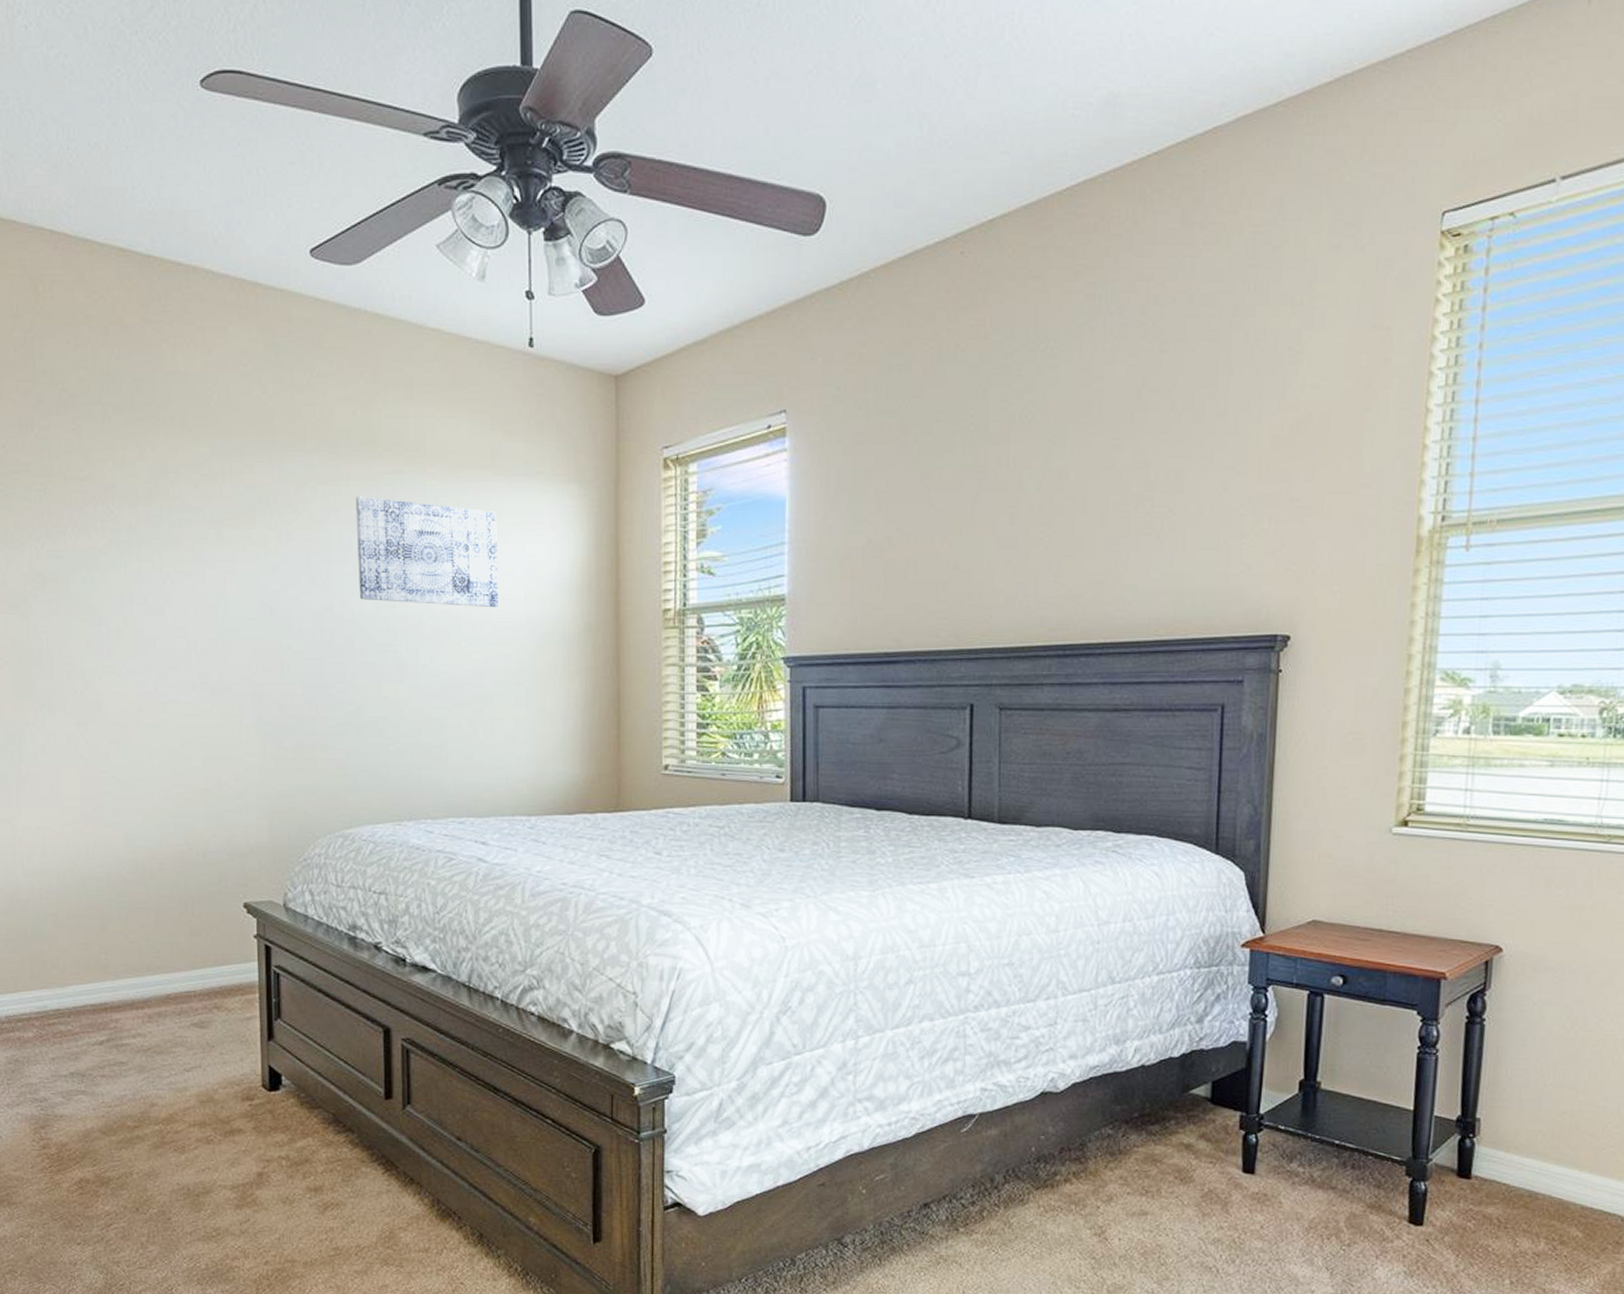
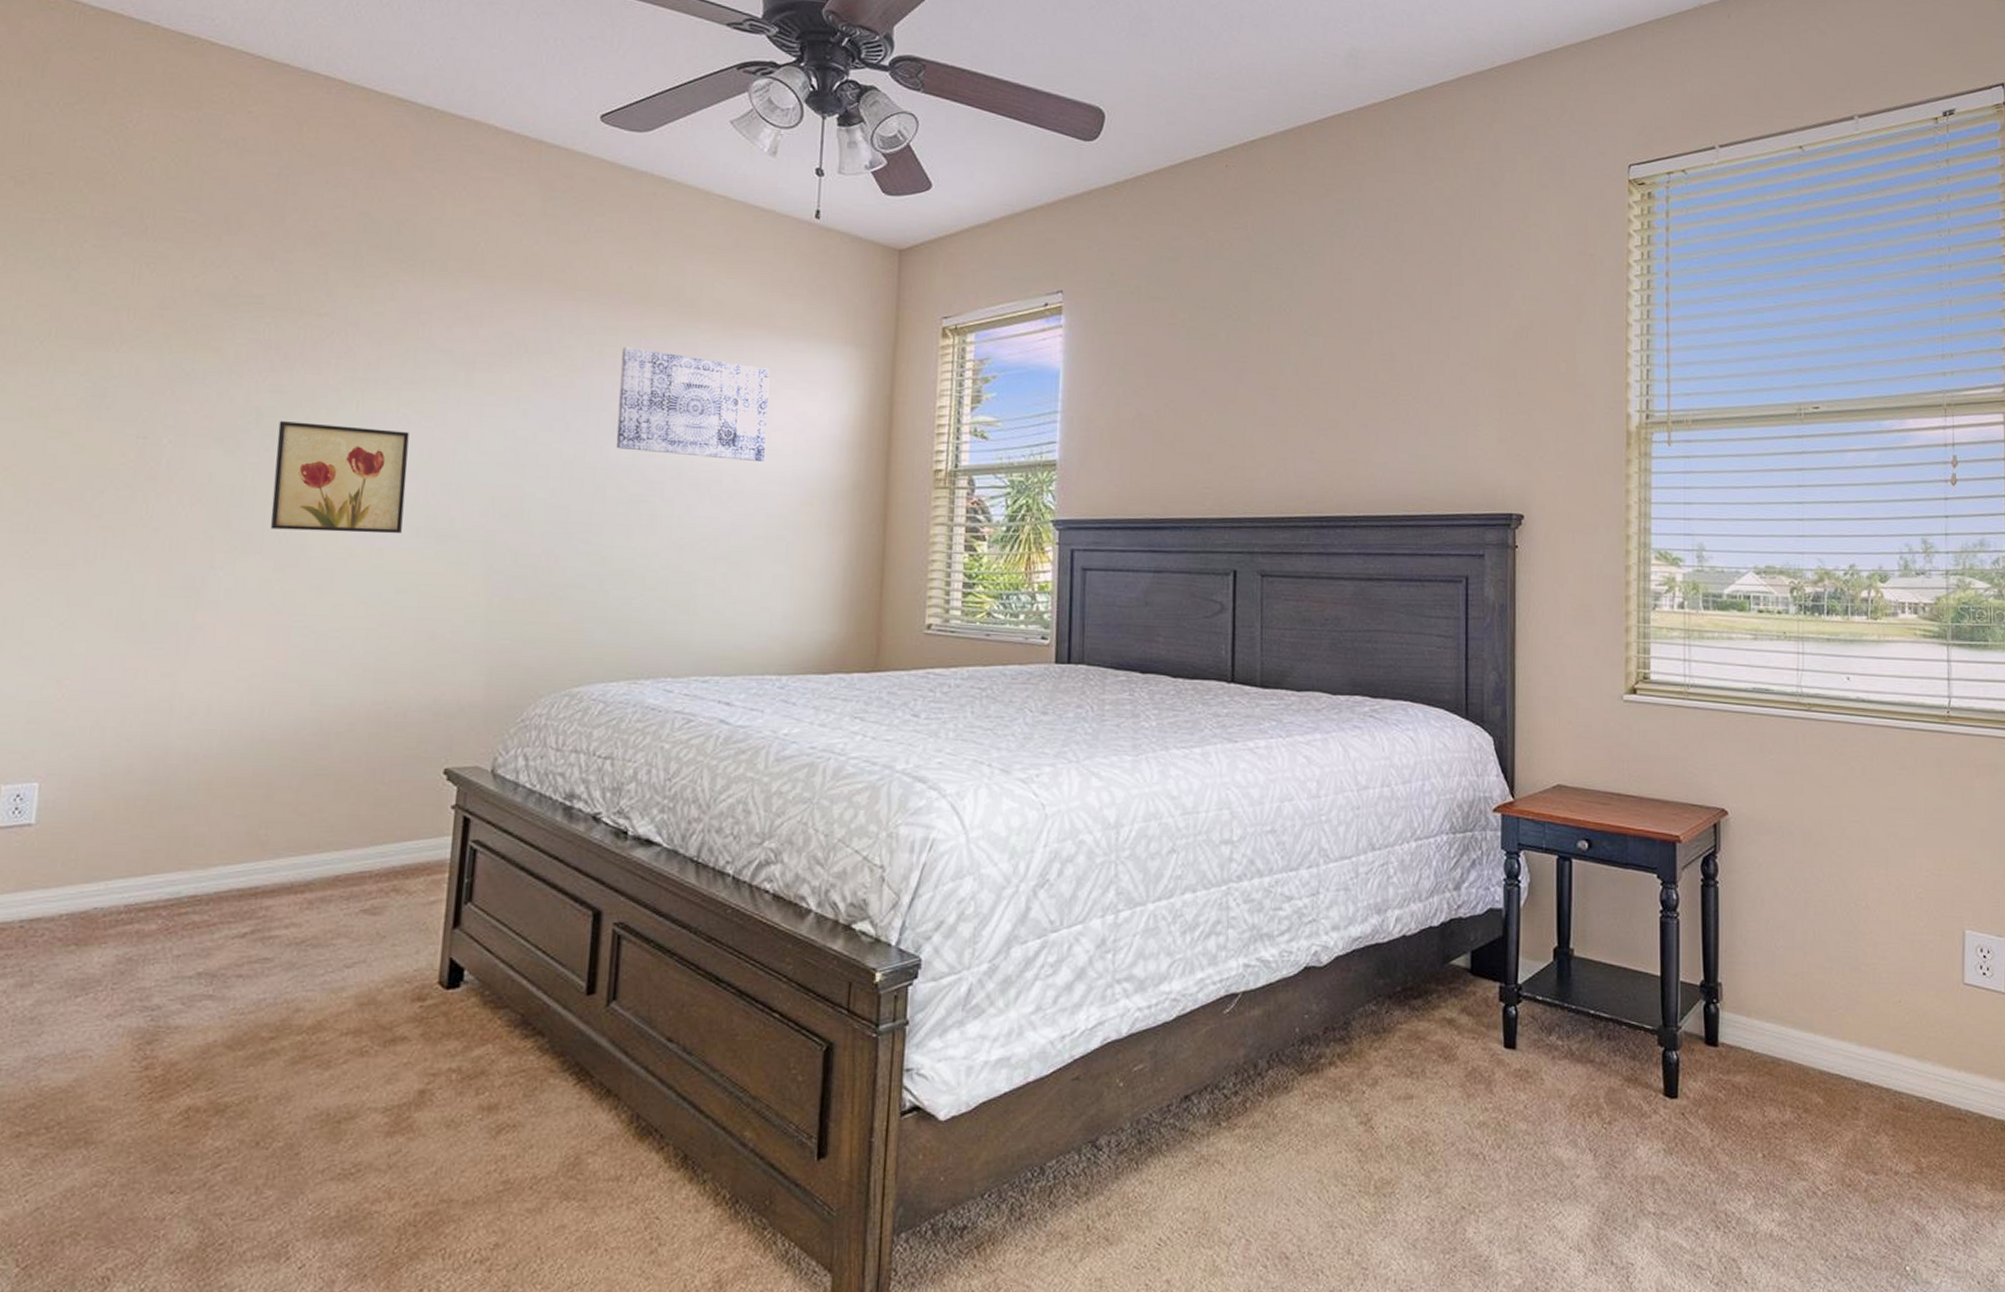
wall art: none [61,585,180,689] -> present [270,421,409,534]

